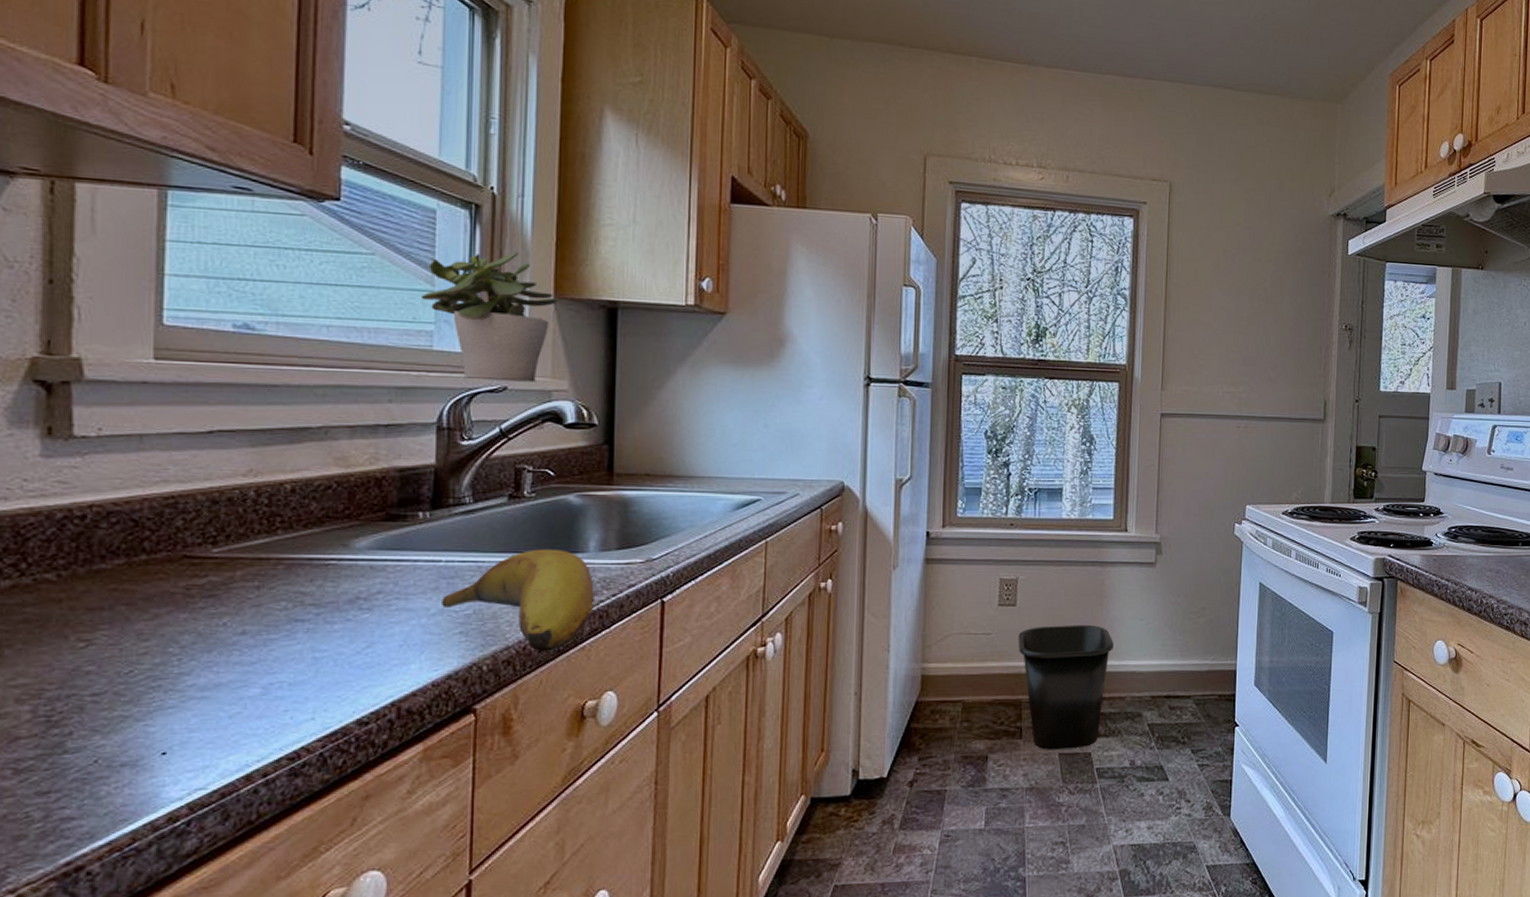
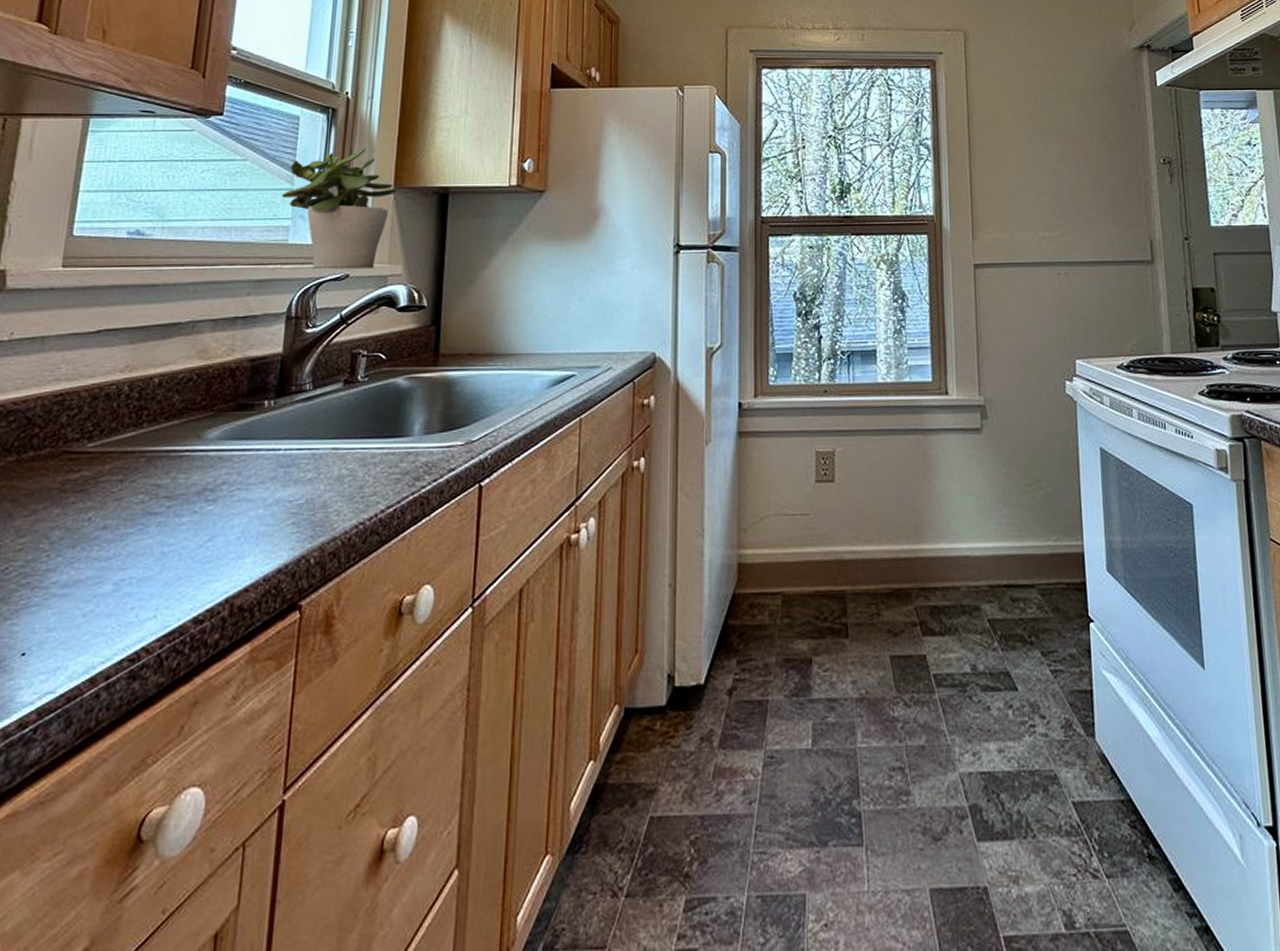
fruit: present [442,548,594,652] -> none [278,433,417,542]
waste bin: present [1018,624,1114,750] -> none [838,501,943,652]

